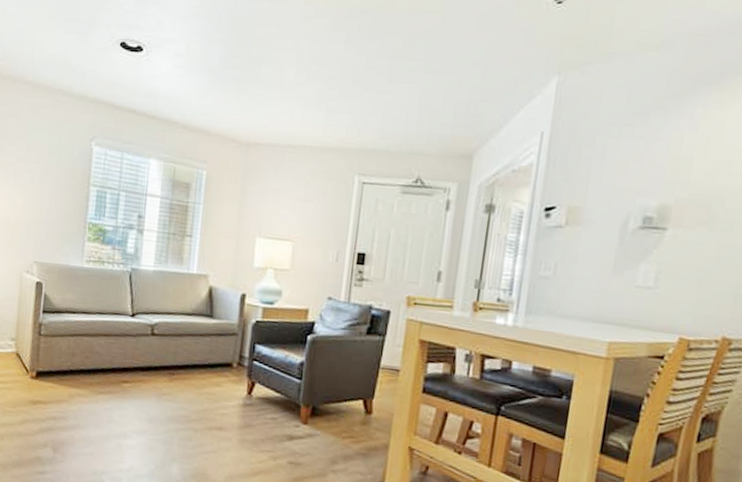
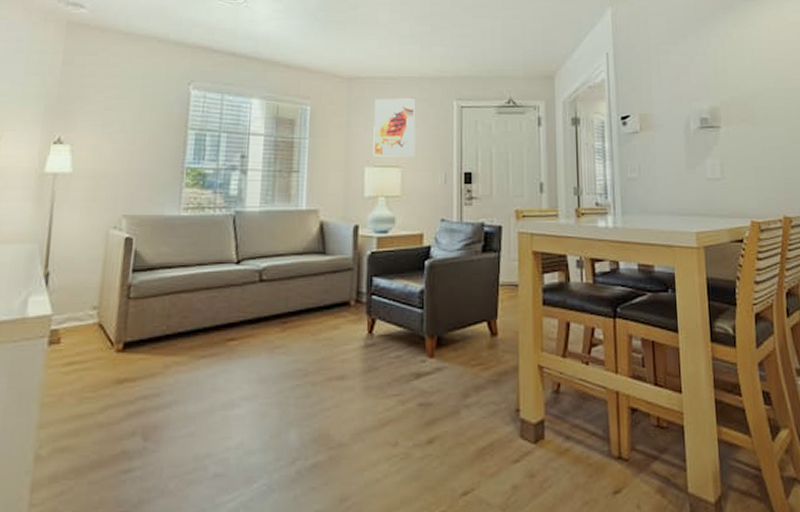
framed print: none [265,168,314,232] -> present [373,98,416,157]

